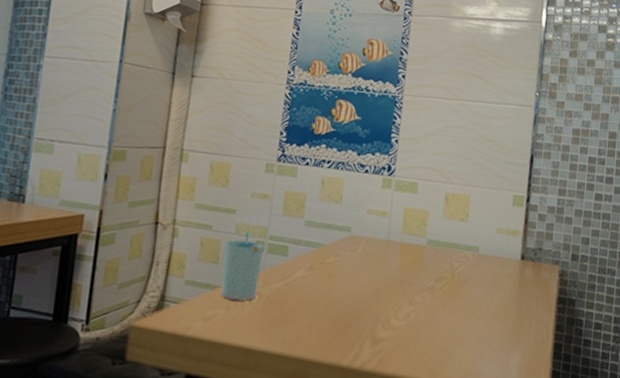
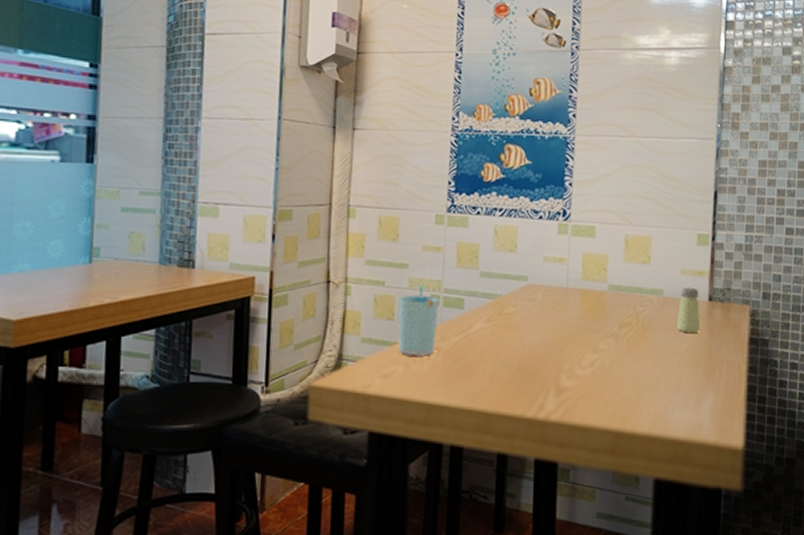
saltshaker: none [490,245,513,291] -> present [677,287,701,334]

